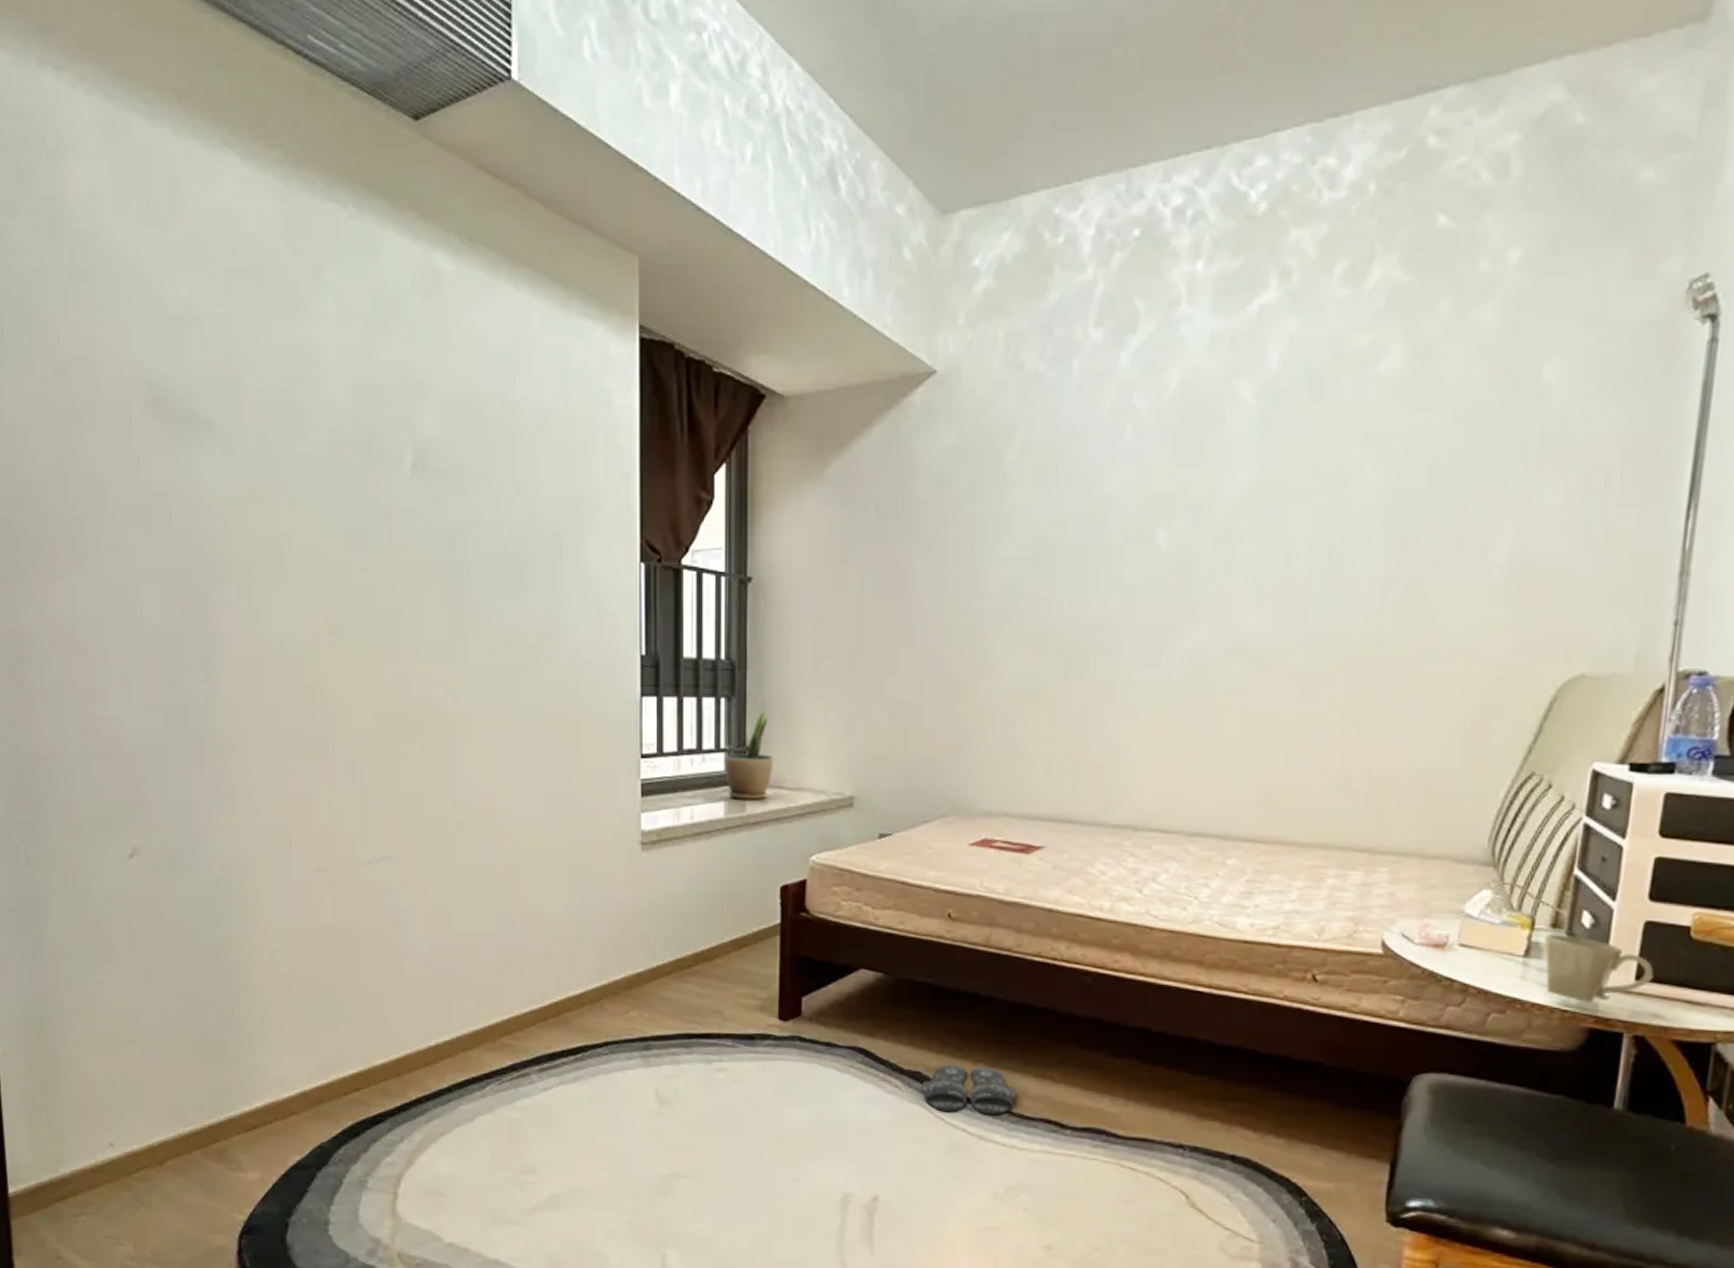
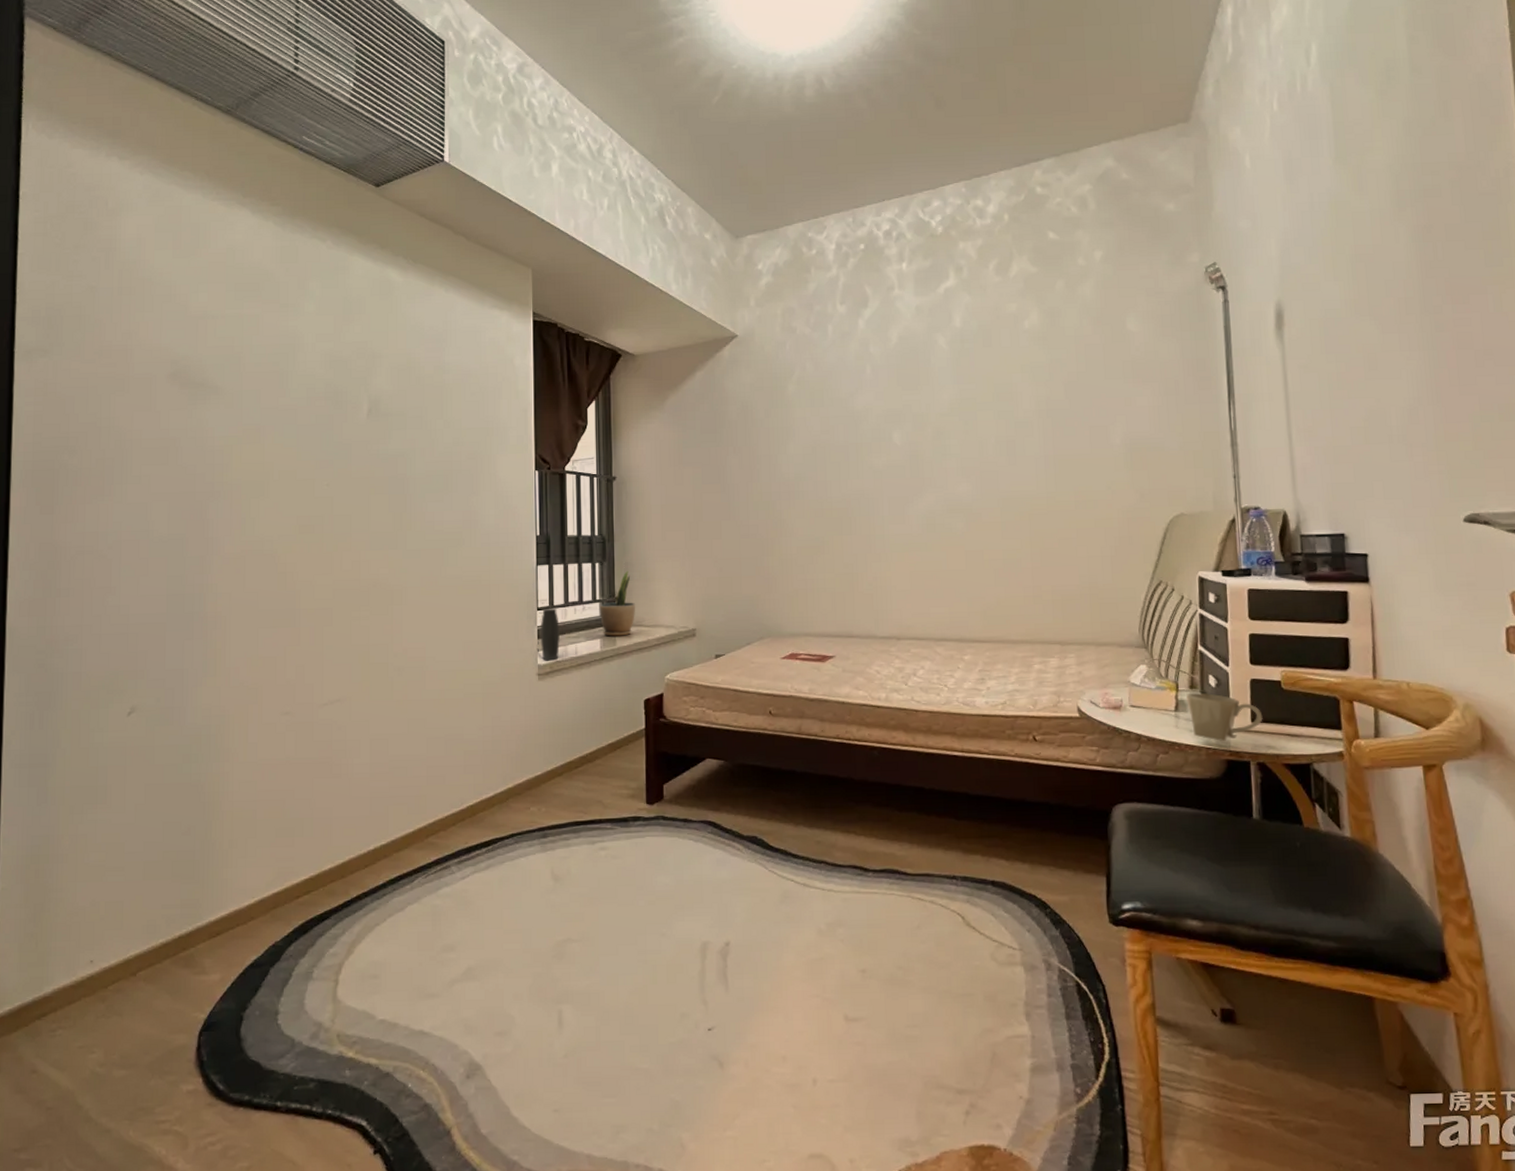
vase: none [644,755,671,828] -> present [540,608,560,662]
slippers: present [922,1064,1017,1116] -> none [758,827,829,867]

